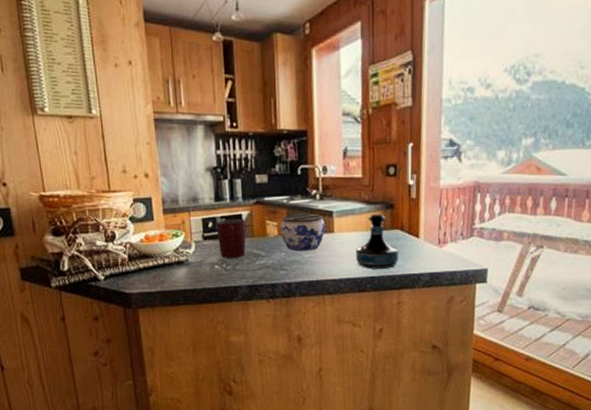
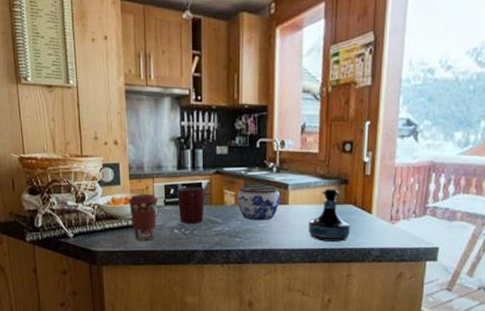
coffee cup: none [162,229,197,280] -> present [127,194,159,241]

